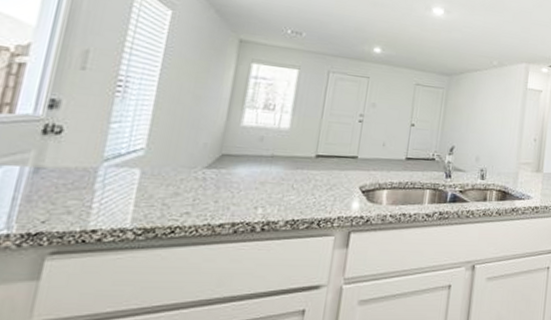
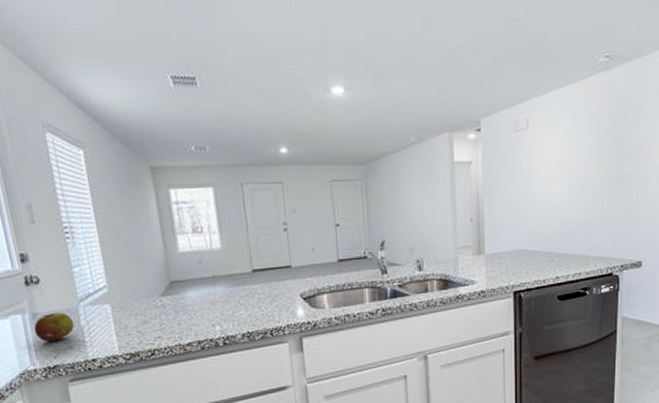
fruit: none [28,169,86,202] -> present [34,312,74,341]

